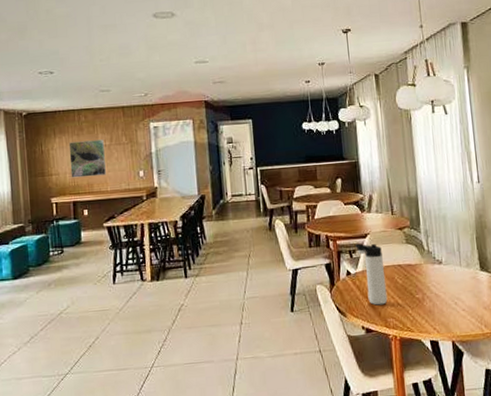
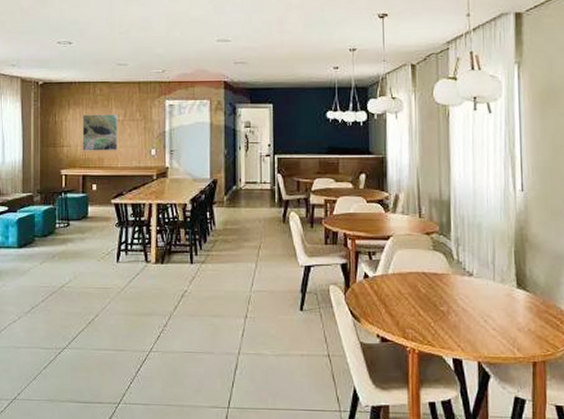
thermos bottle: present [355,243,388,306] -> none [376,245,408,314]

